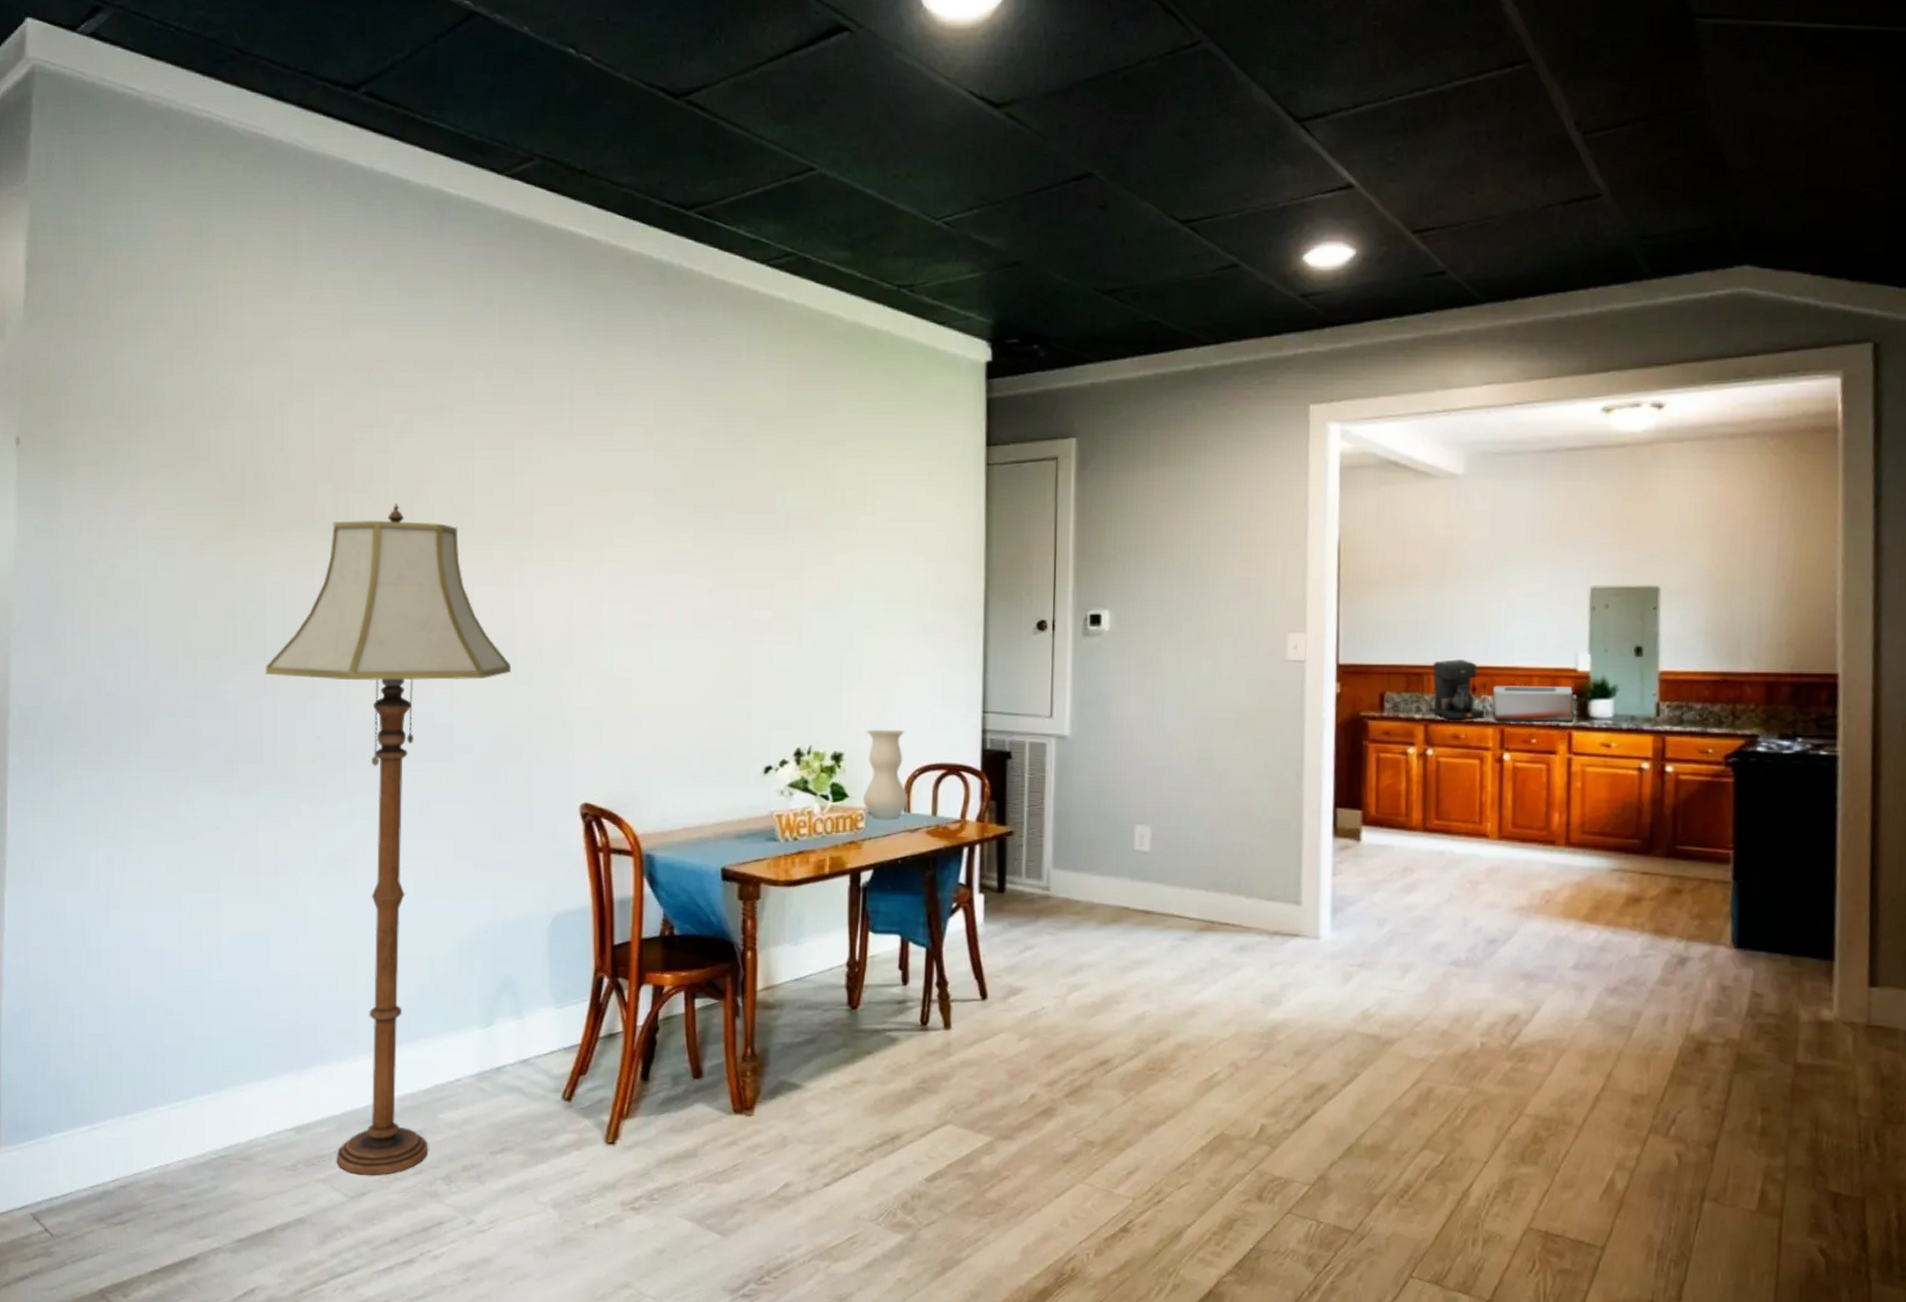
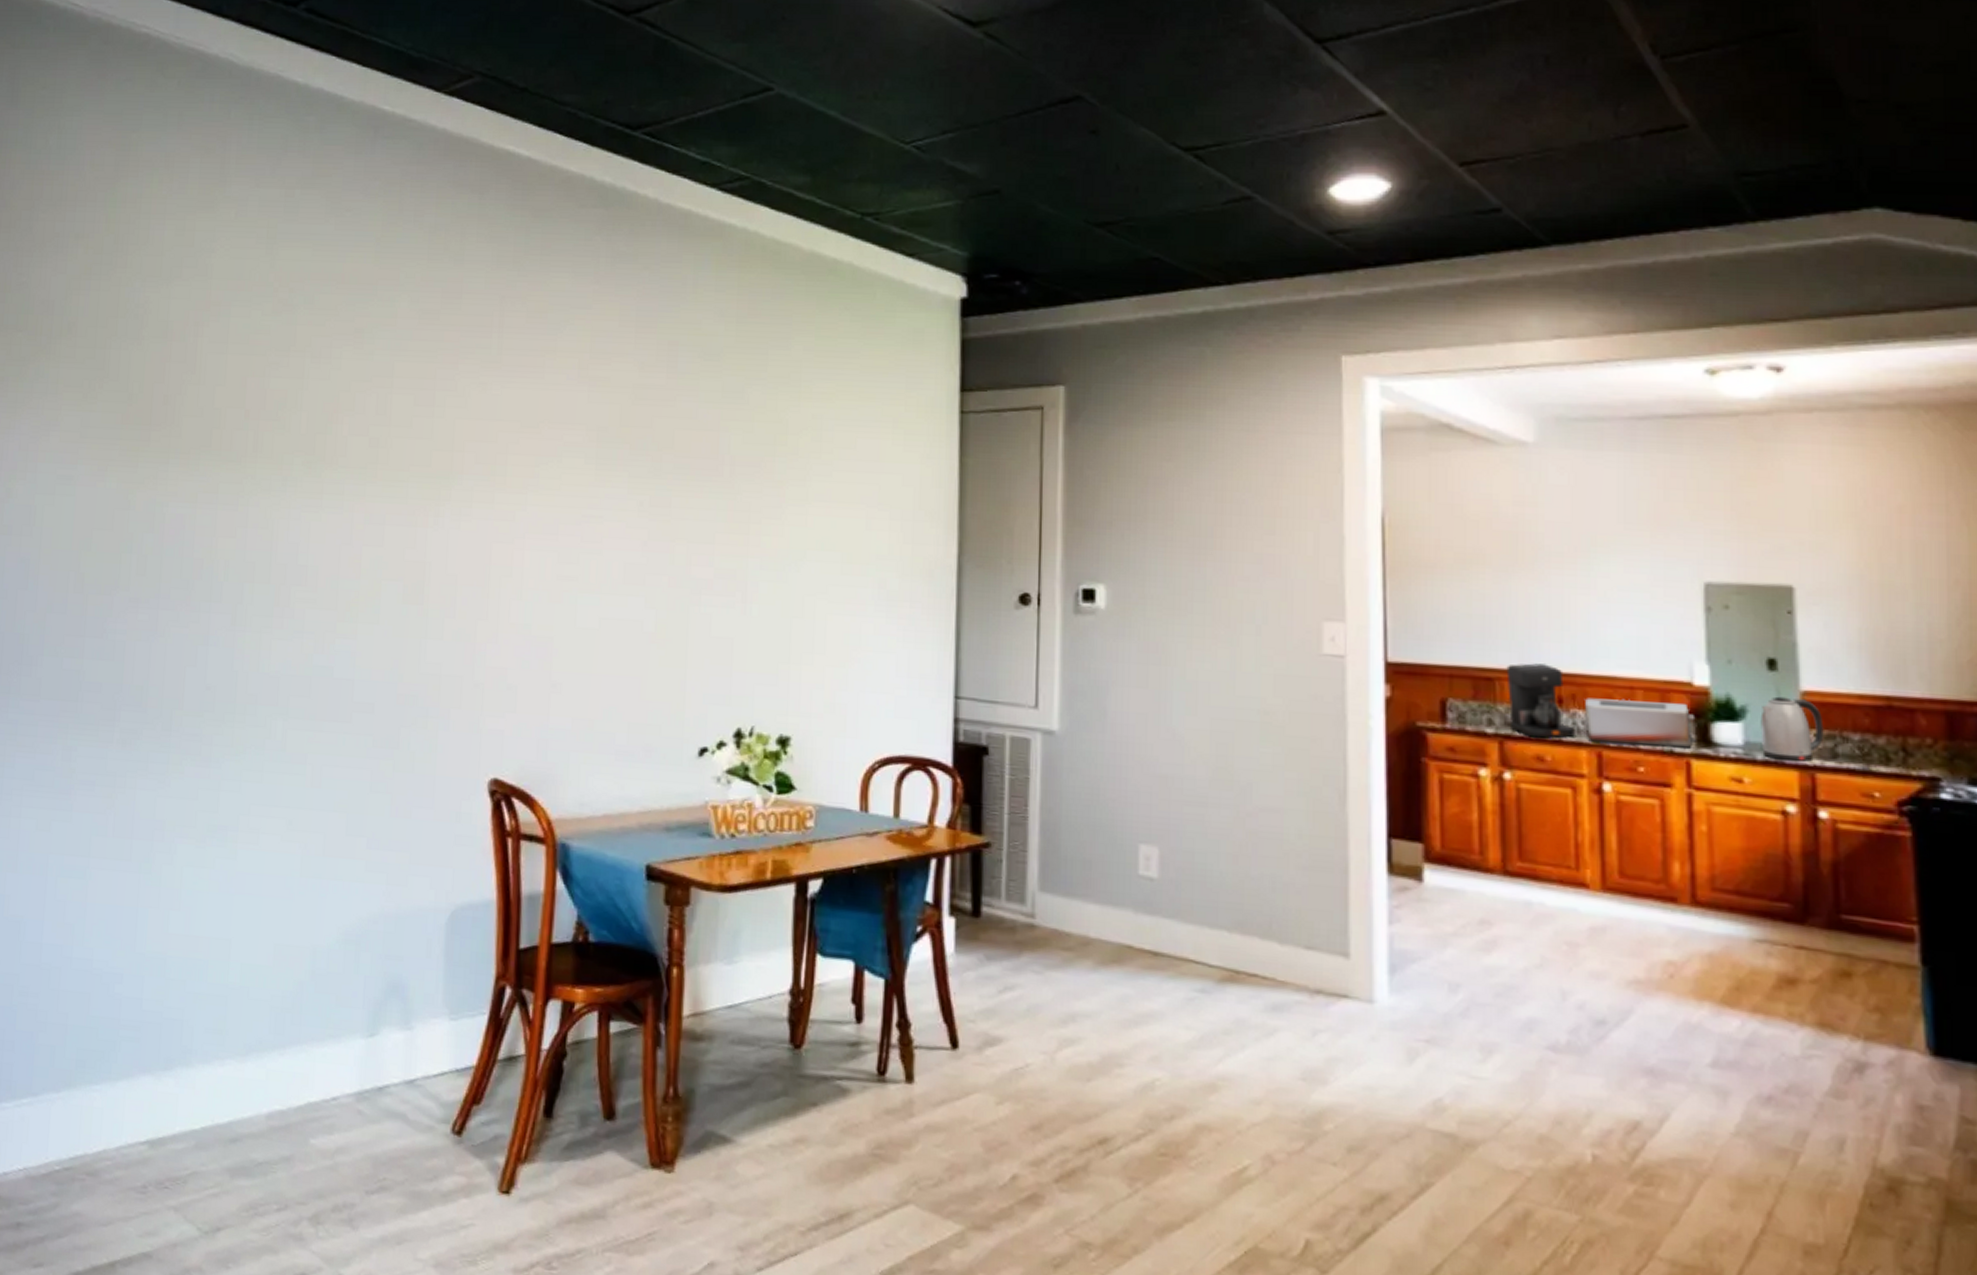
floor lamp: present [265,504,512,1176] -> none [157,434,421,1208]
vase: present [863,729,909,821] -> none [813,711,866,821]
kettle: none [1626,677,1675,729] -> present [1760,696,1824,762]

